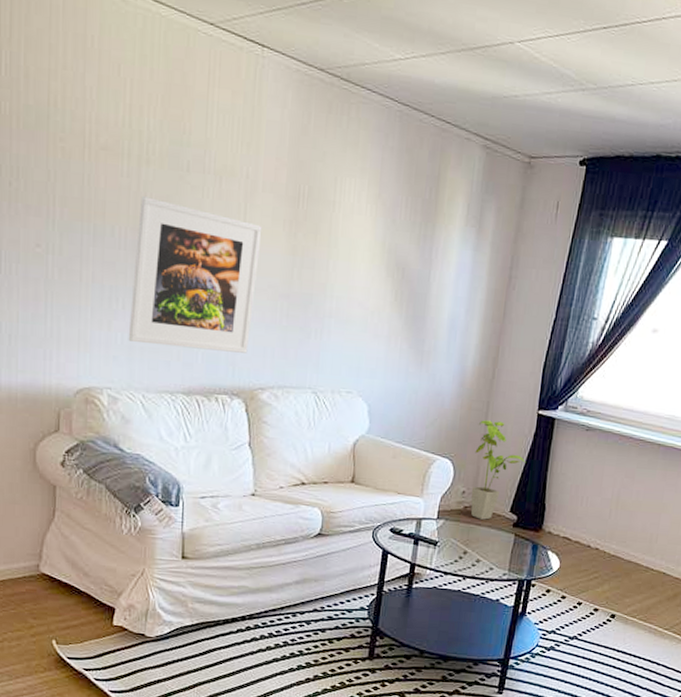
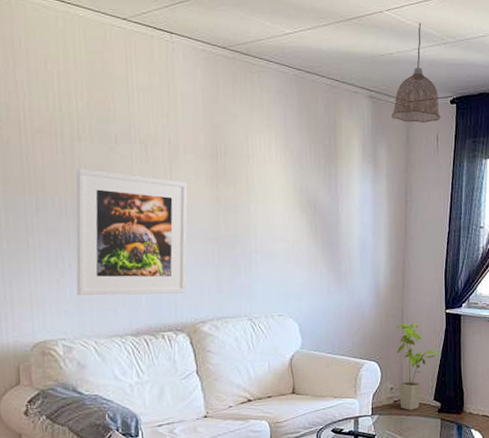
pendant lamp: none [507,60,566,185] -> present [392,22,441,123]

